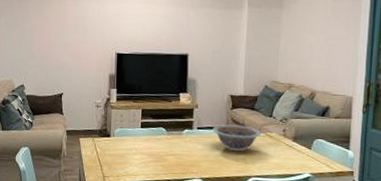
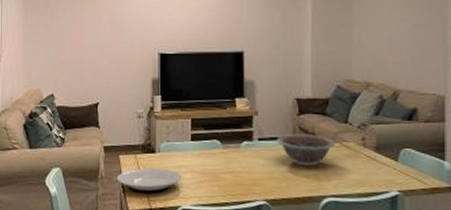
plate: none [76,149,133,171] -> present [116,167,182,193]

